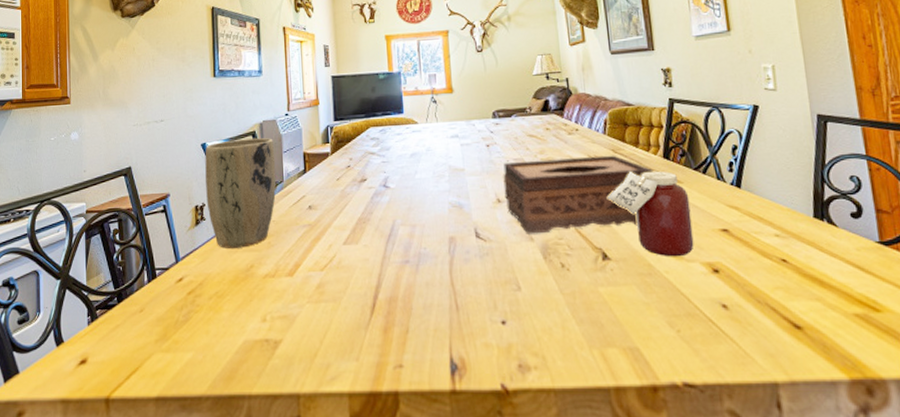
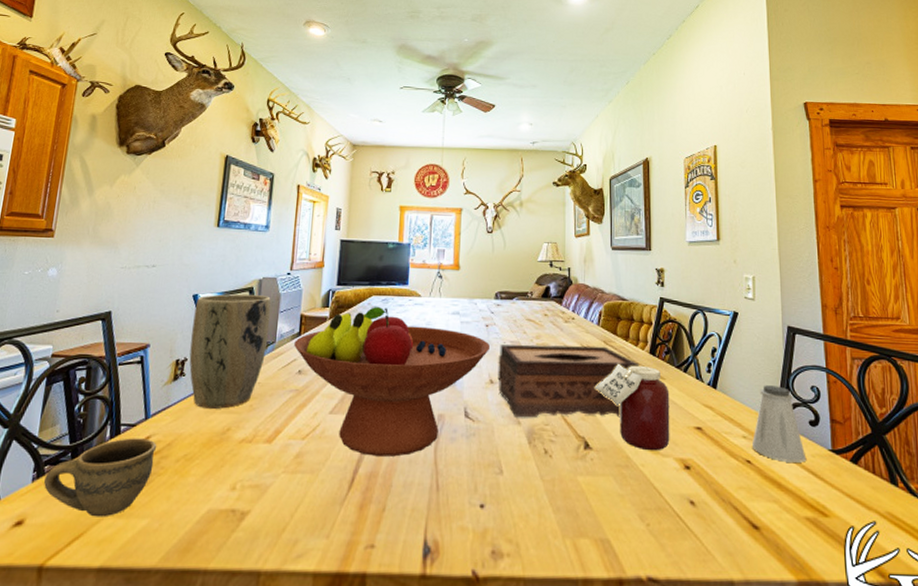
cup: none [98,280,190,353] -> present [44,438,157,517]
fruit bowl: none [301,138,493,282] -> present [294,307,490,457]
saltshaker: none [786,179,851,258] -> present [752,385,807,463]

